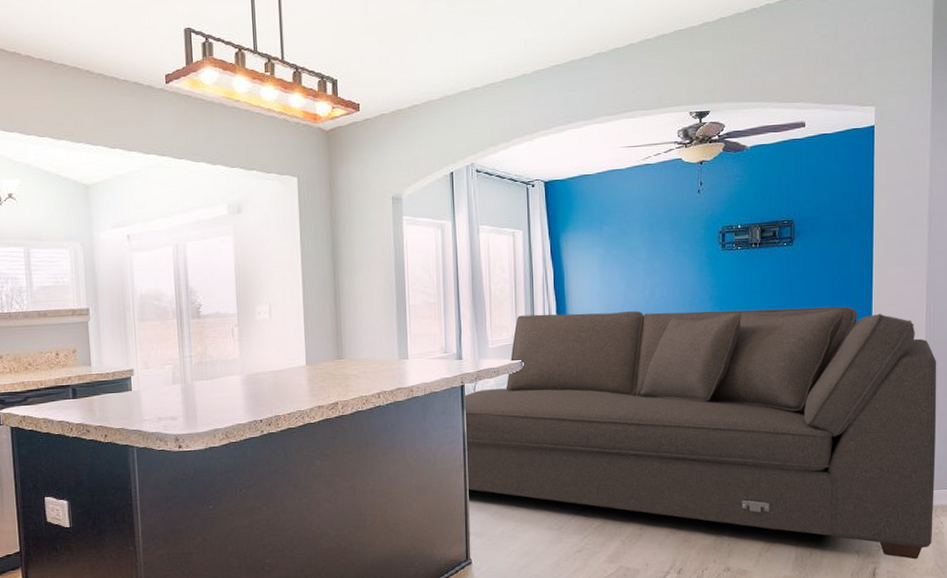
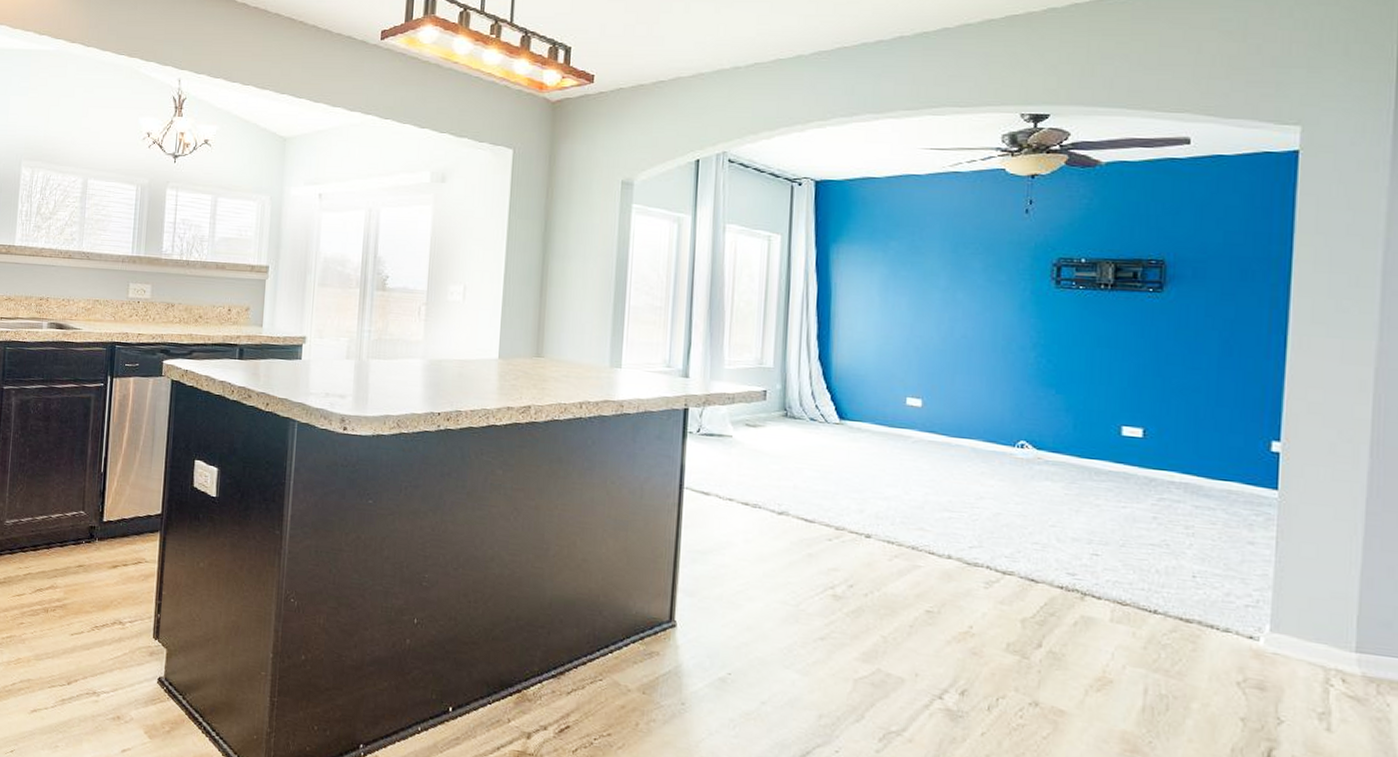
sofa: present [464,306,937,560] -> none [678,335,1389,750]

